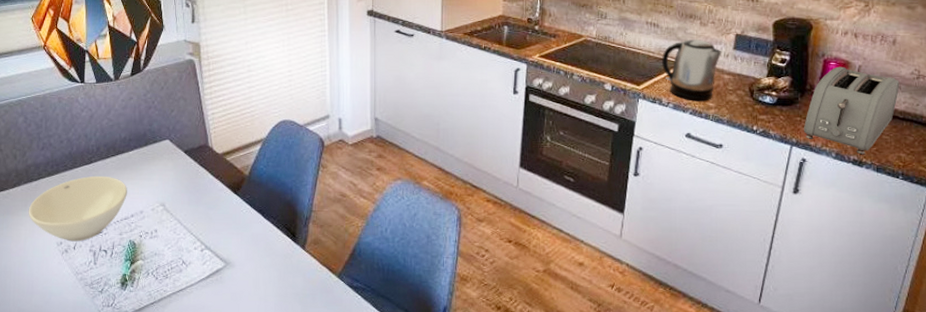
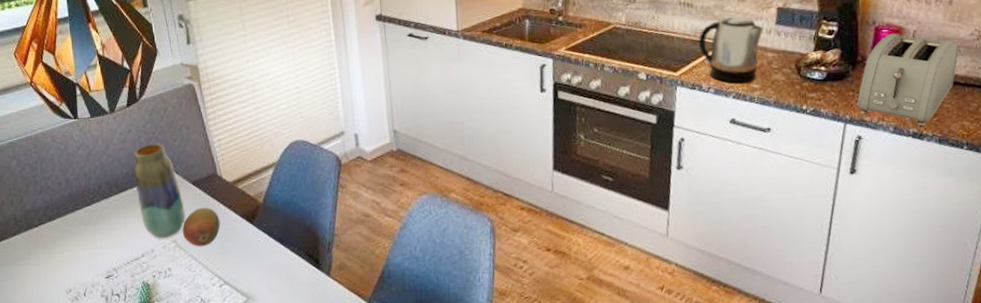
bowl: present [28,175,127,242] -> none [31,215,136,288]
vase: none [131,111,176,201] -> present [133,142,186,238]
fruit: none [172,175,207,212] -> present [183,207,221,247]

